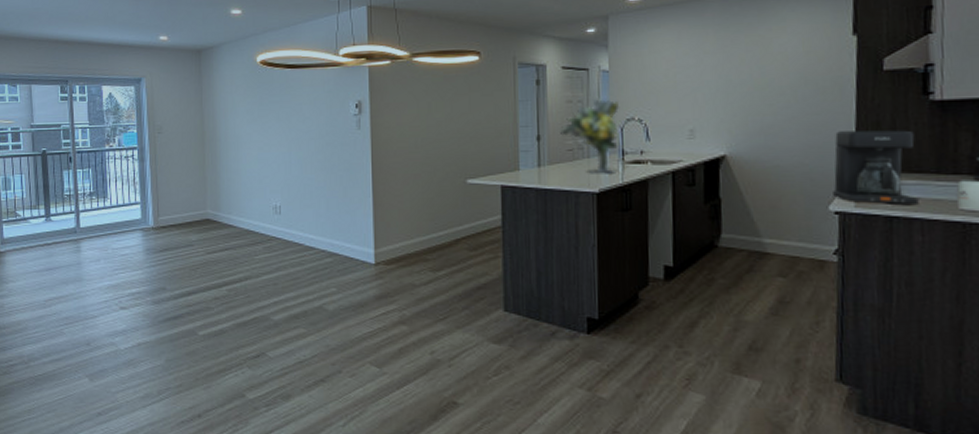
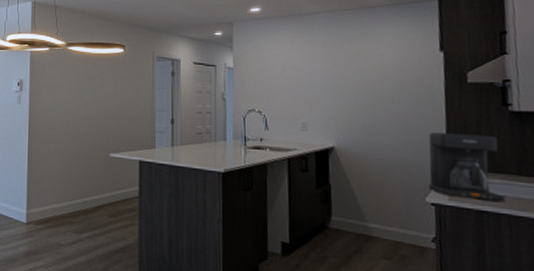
bouquet: present [560,99,620,174] -> none [191,91,243,157]

